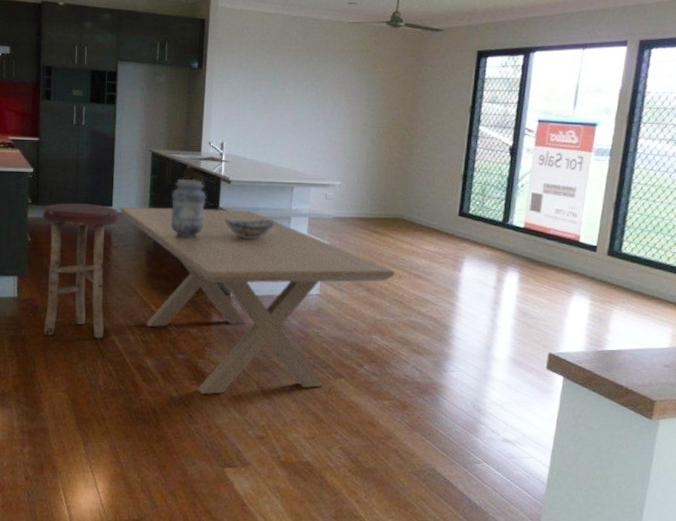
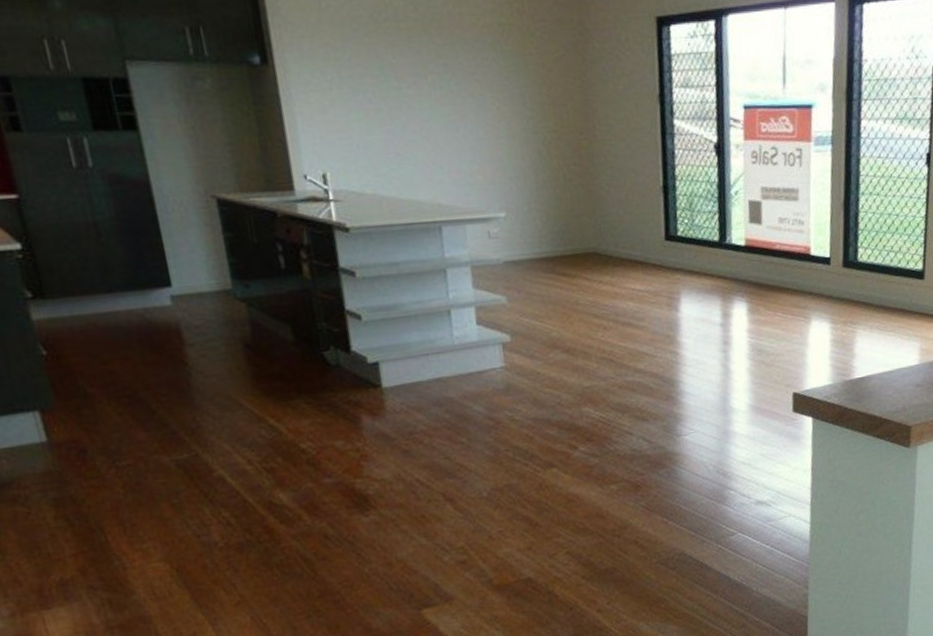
stool: present [43,203,119,339] -> none [55,286,205,488]
dining table: present [119,206,395,395] -> none [183,266,598,525]
vase: present [170,178,206,239] -> none [262,231,322,319]
decorative bowl: present [225,219,276,239] -> none [351,277,427,307]

